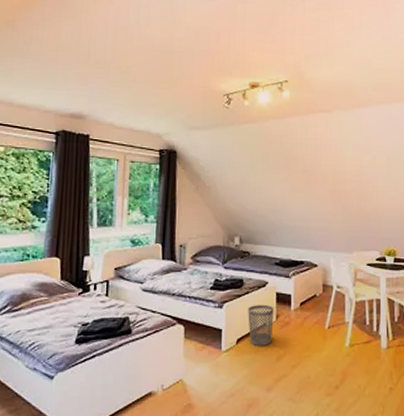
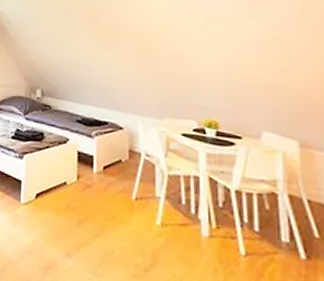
wastebasket: present [248,304,274,346] -> none [47,161,75,206]

